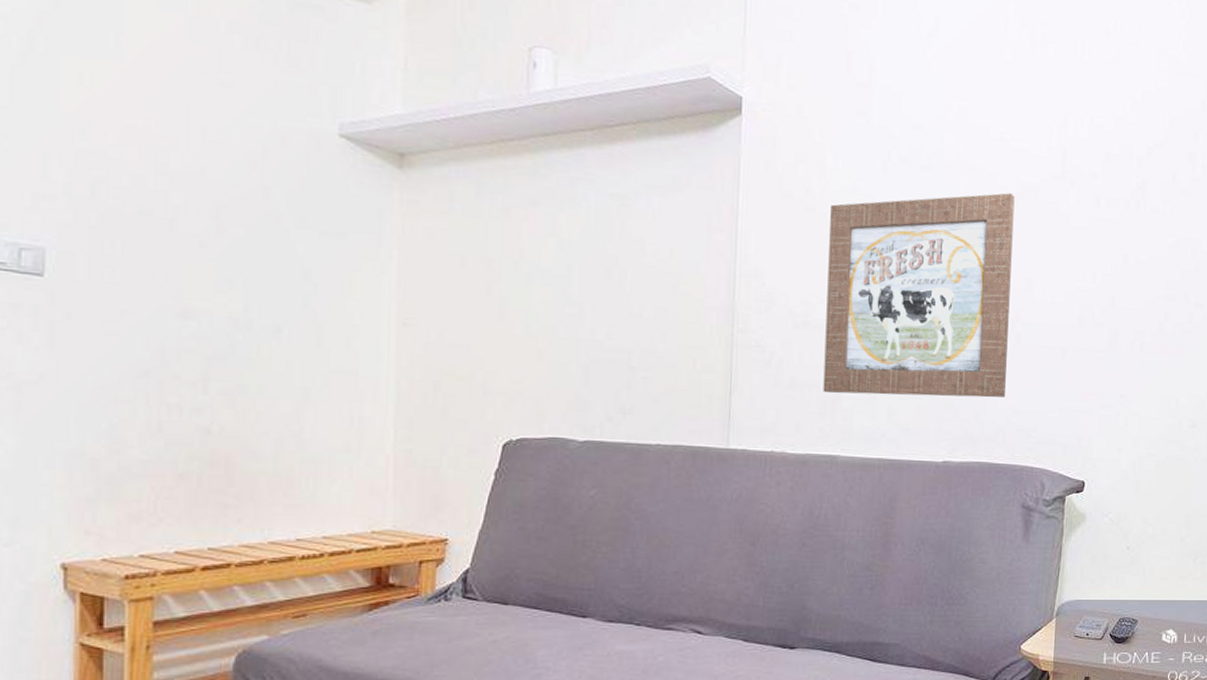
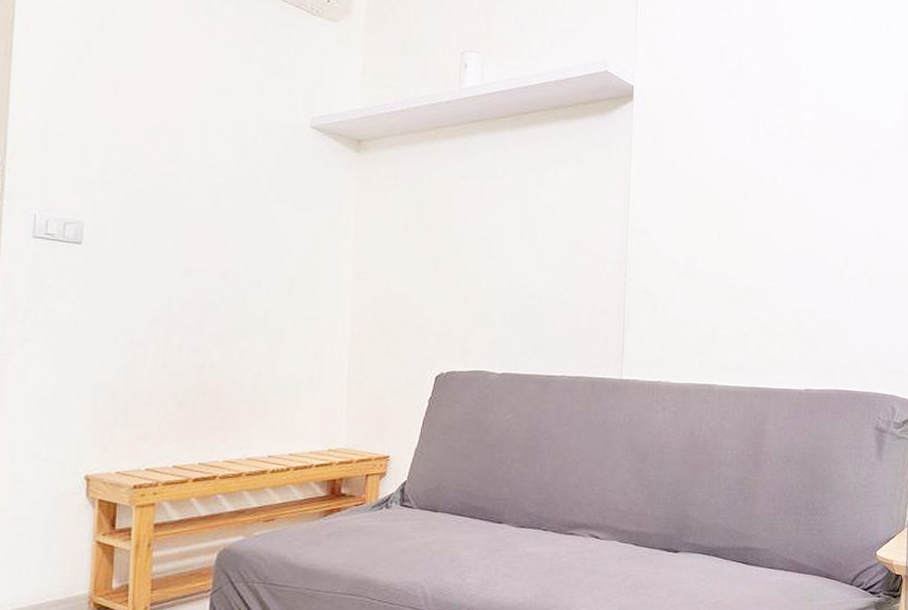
wall art: present [823,193,1015,398] -> none [702,159,865,334]

